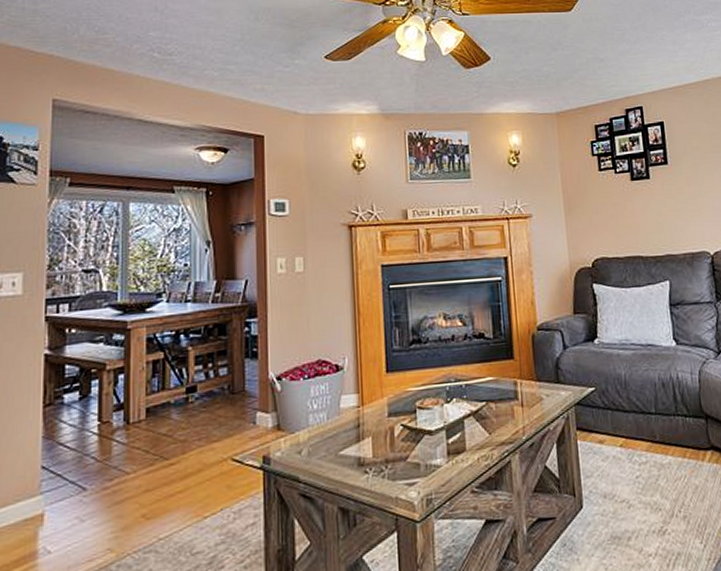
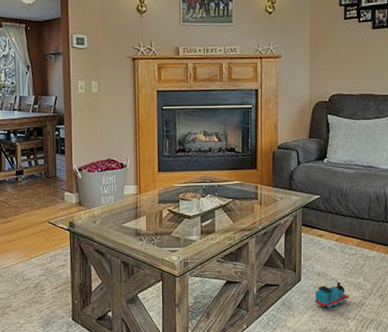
toy train: none [603,504,646,545] -> present [314,282,349,309]

